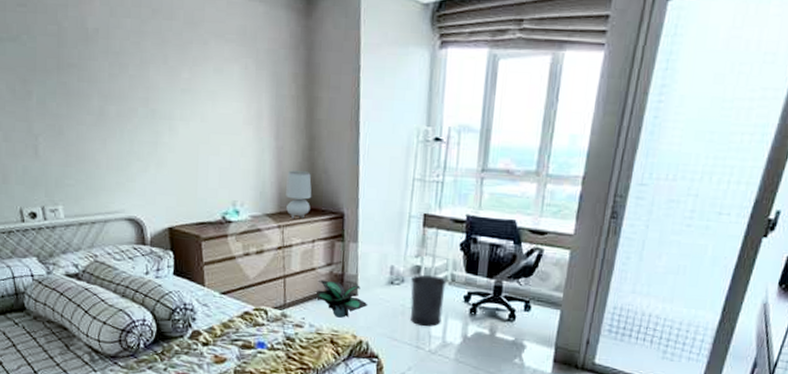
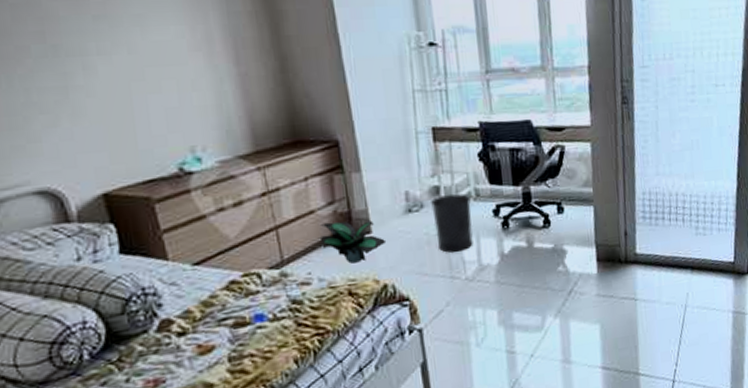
table lamp: present [286,170,312,219] -> none [258,98,295,157]

